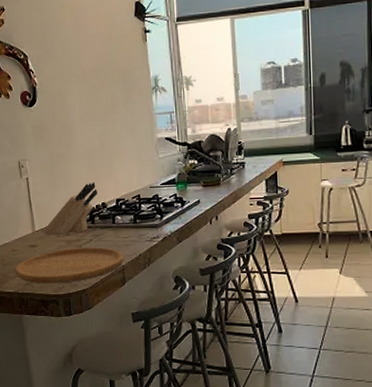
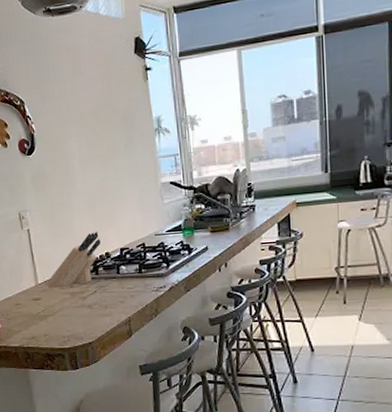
cutting board: present [15,247,125,284] -> none [19,299,131,338]

